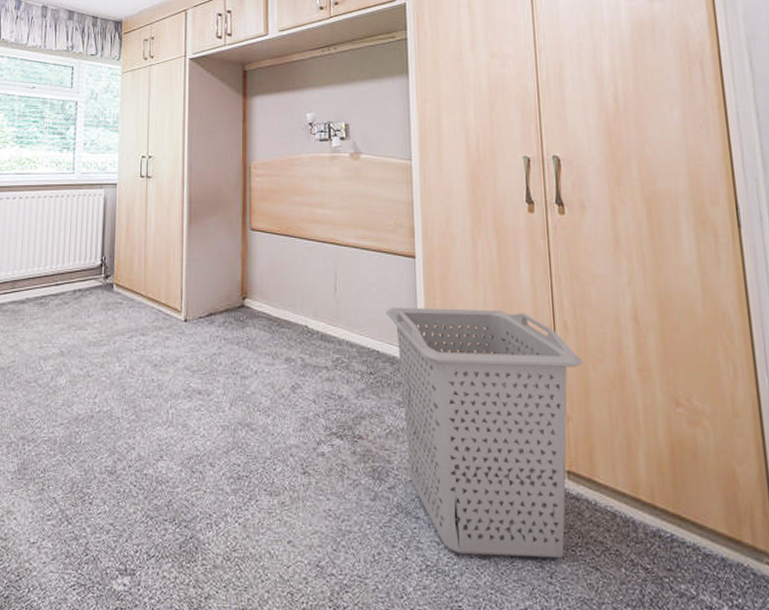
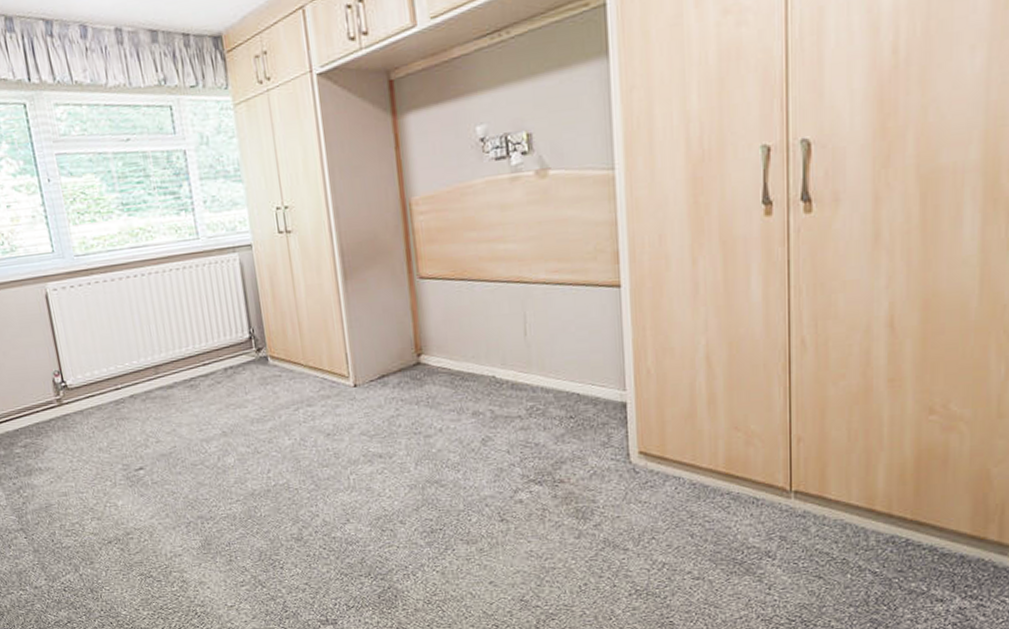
laundry basket: present [386,307,583,559] -> none [586,333,821,578]

